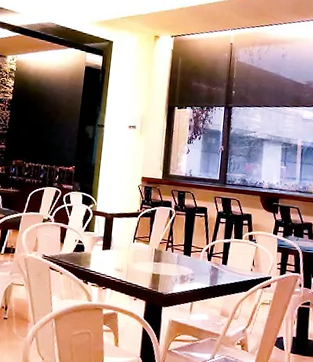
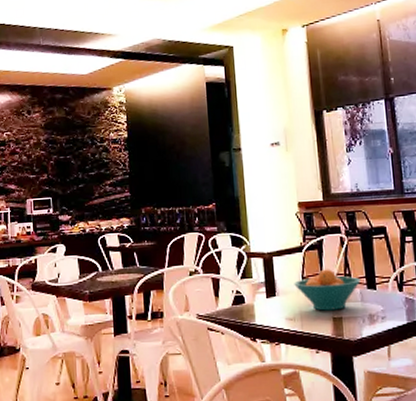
fruit bowl: none [126,234,180,268] -> present [294,269,362,311]

